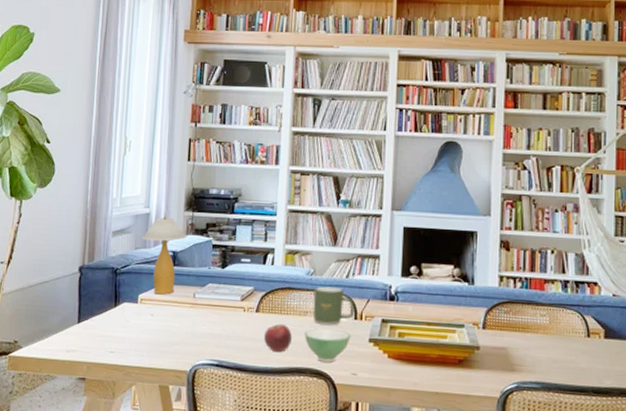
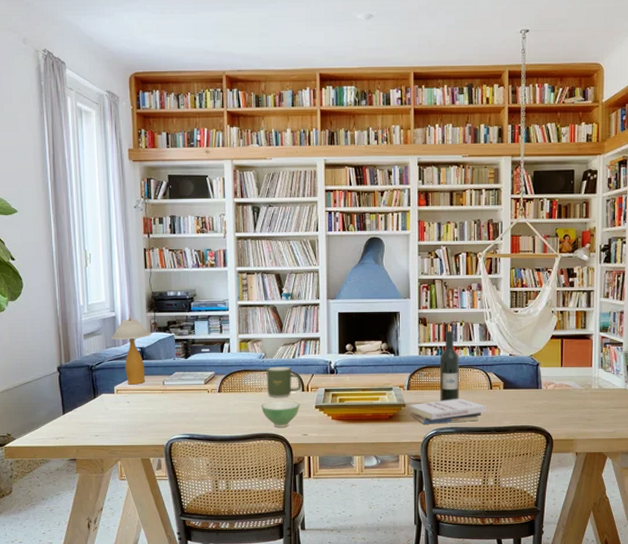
fruit: present [263,323,293,352] -> none [226,400,252,422]
books: none [481,345,584,377] -> present [407,398,488,424]
wine bottle: none [523,259,549,348] -> present [440,331,459,401]

